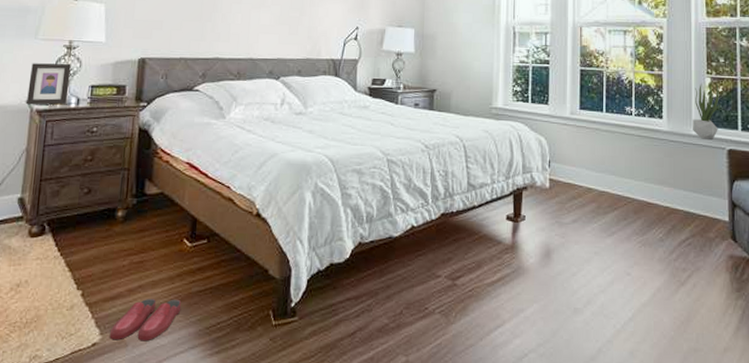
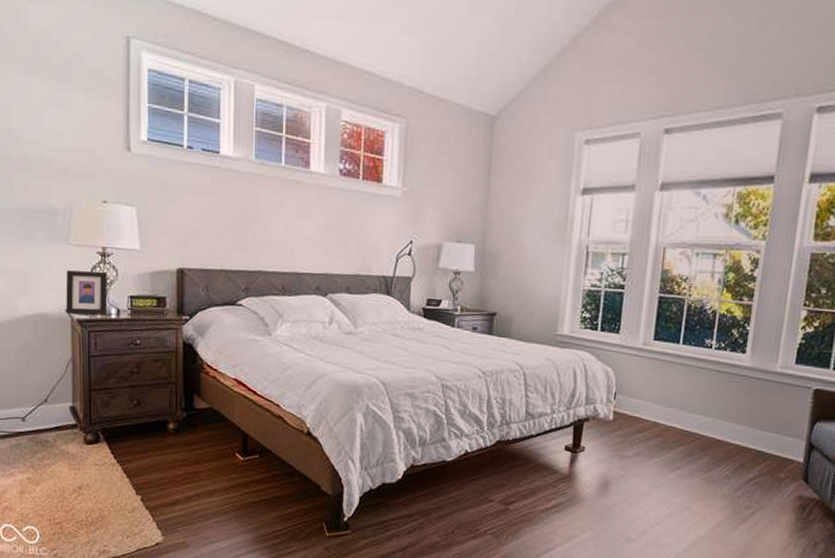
slippers: present [109,298,182,342] -> none [171,506,238,544]
potted plant: present [693,83,720,140] -> none [778,316,816,378]

